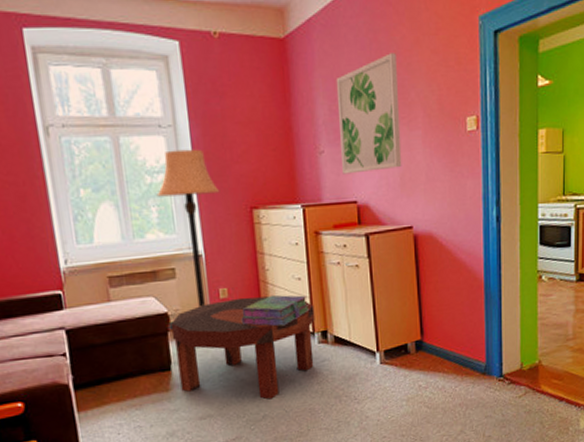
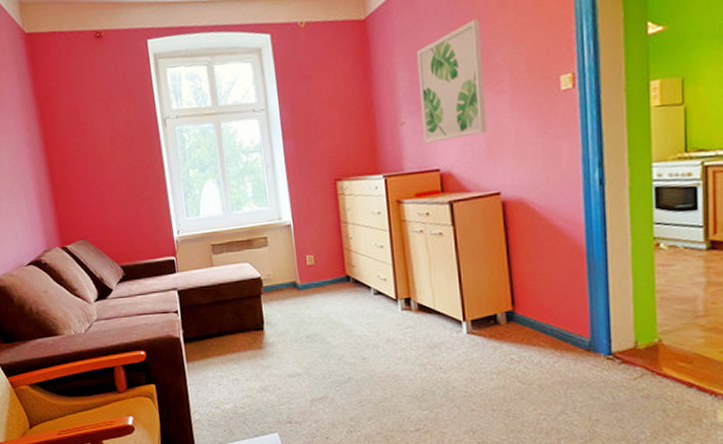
lamp: present [156,149,220,307] -> none [251,128,307,273]
coffee table: present [170,296,315,400] -> none [263,263,398,363]
stack of books: present [241,294,310,327] -> none [326,262,393,293]

